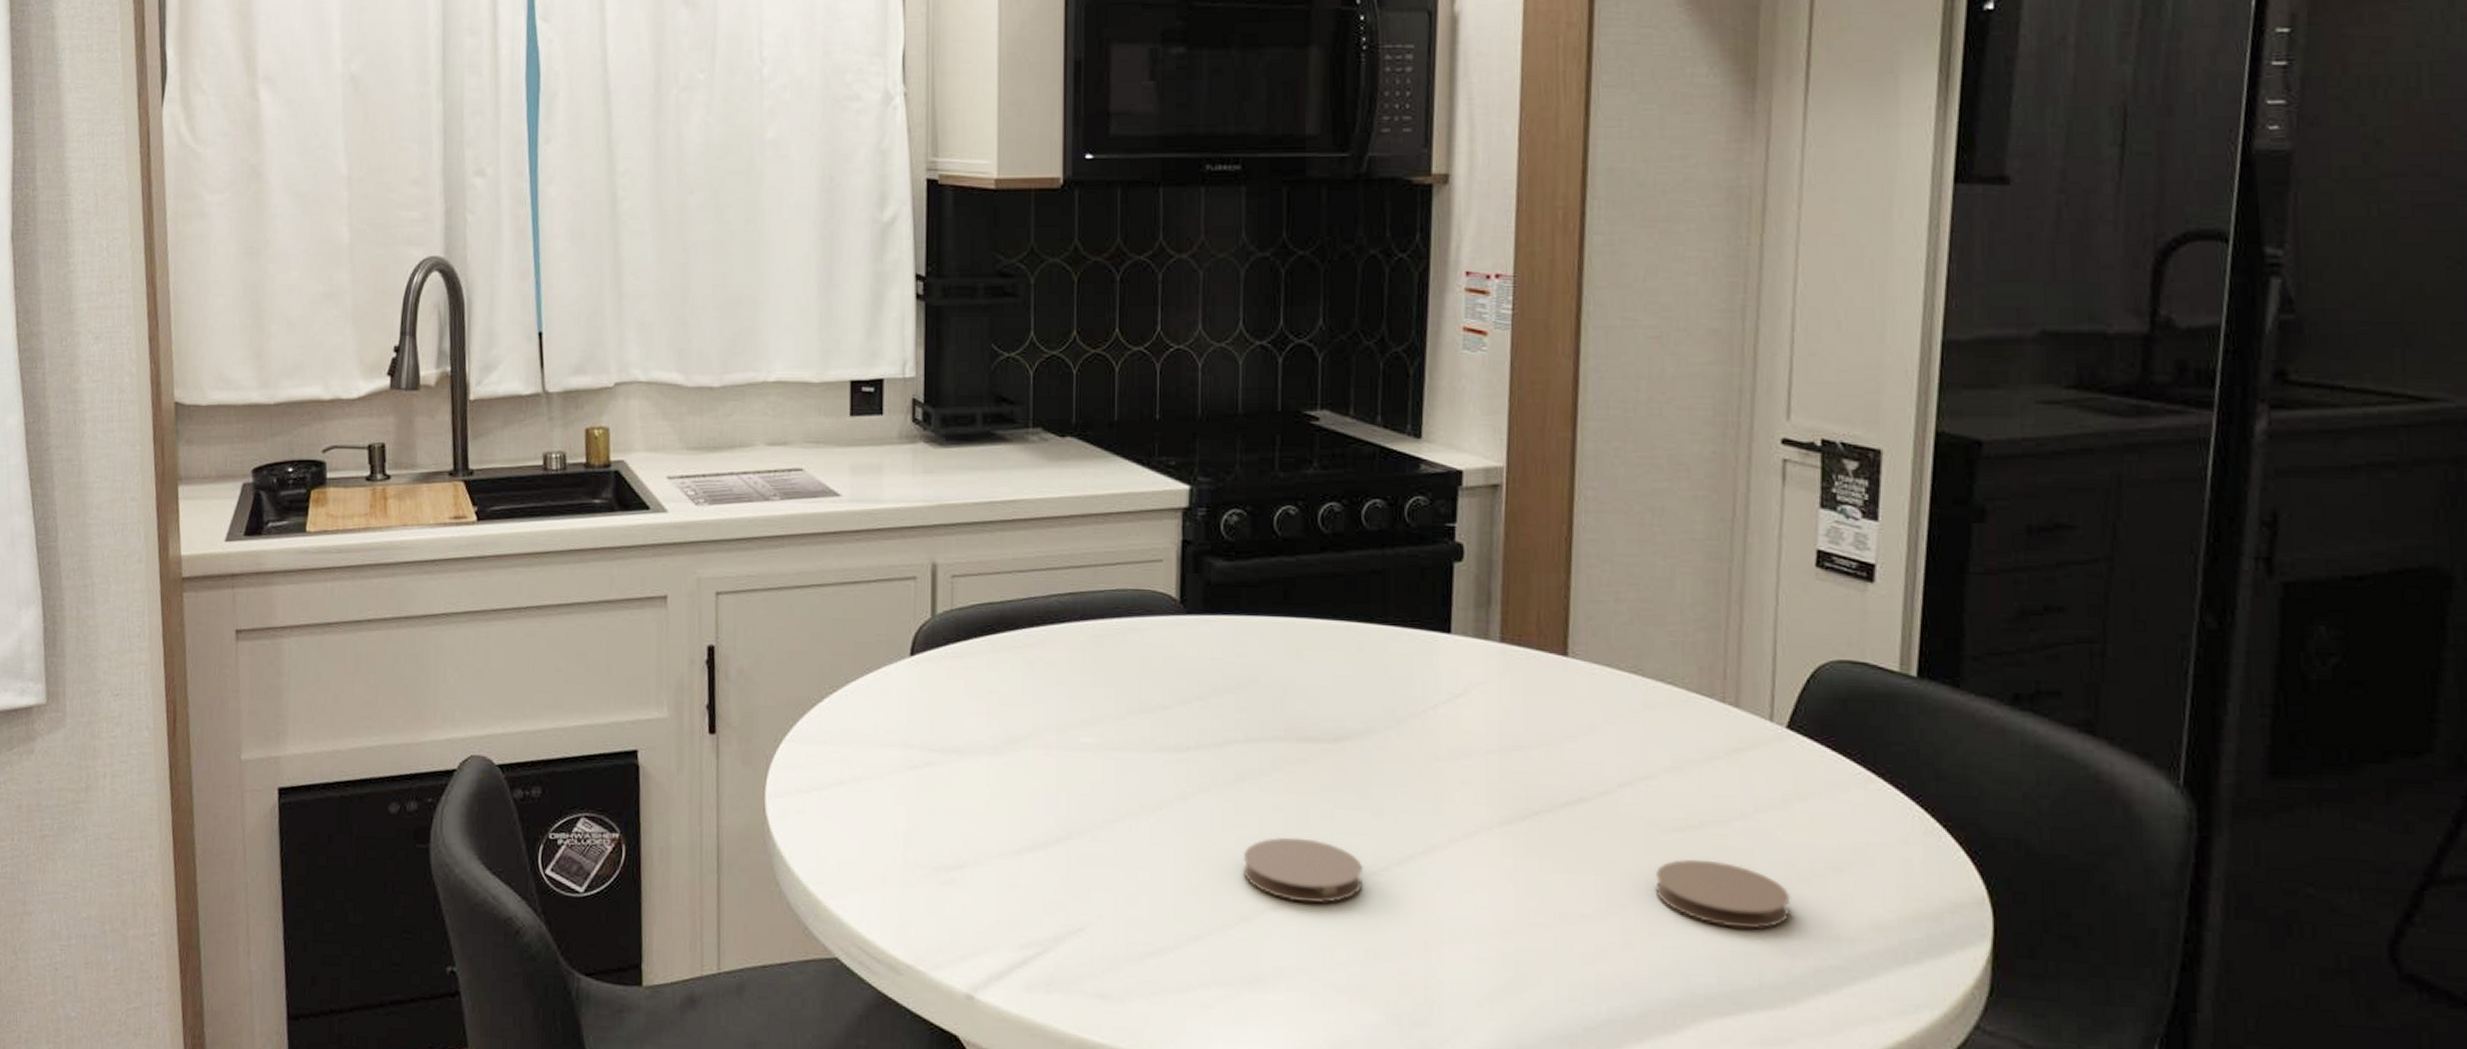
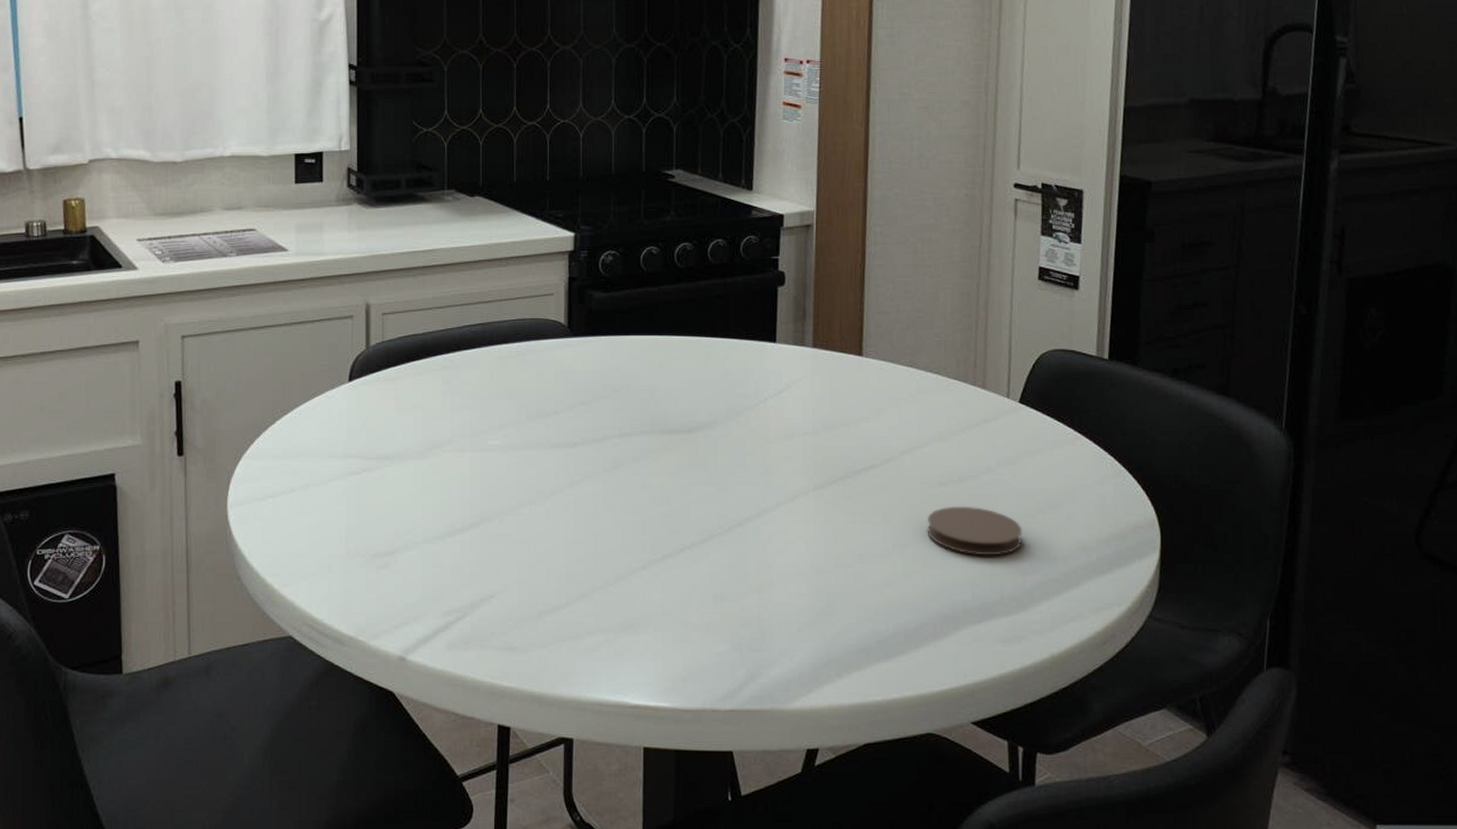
coaster: present [1242,837,1364,904] -> none [619,510,712,561]

